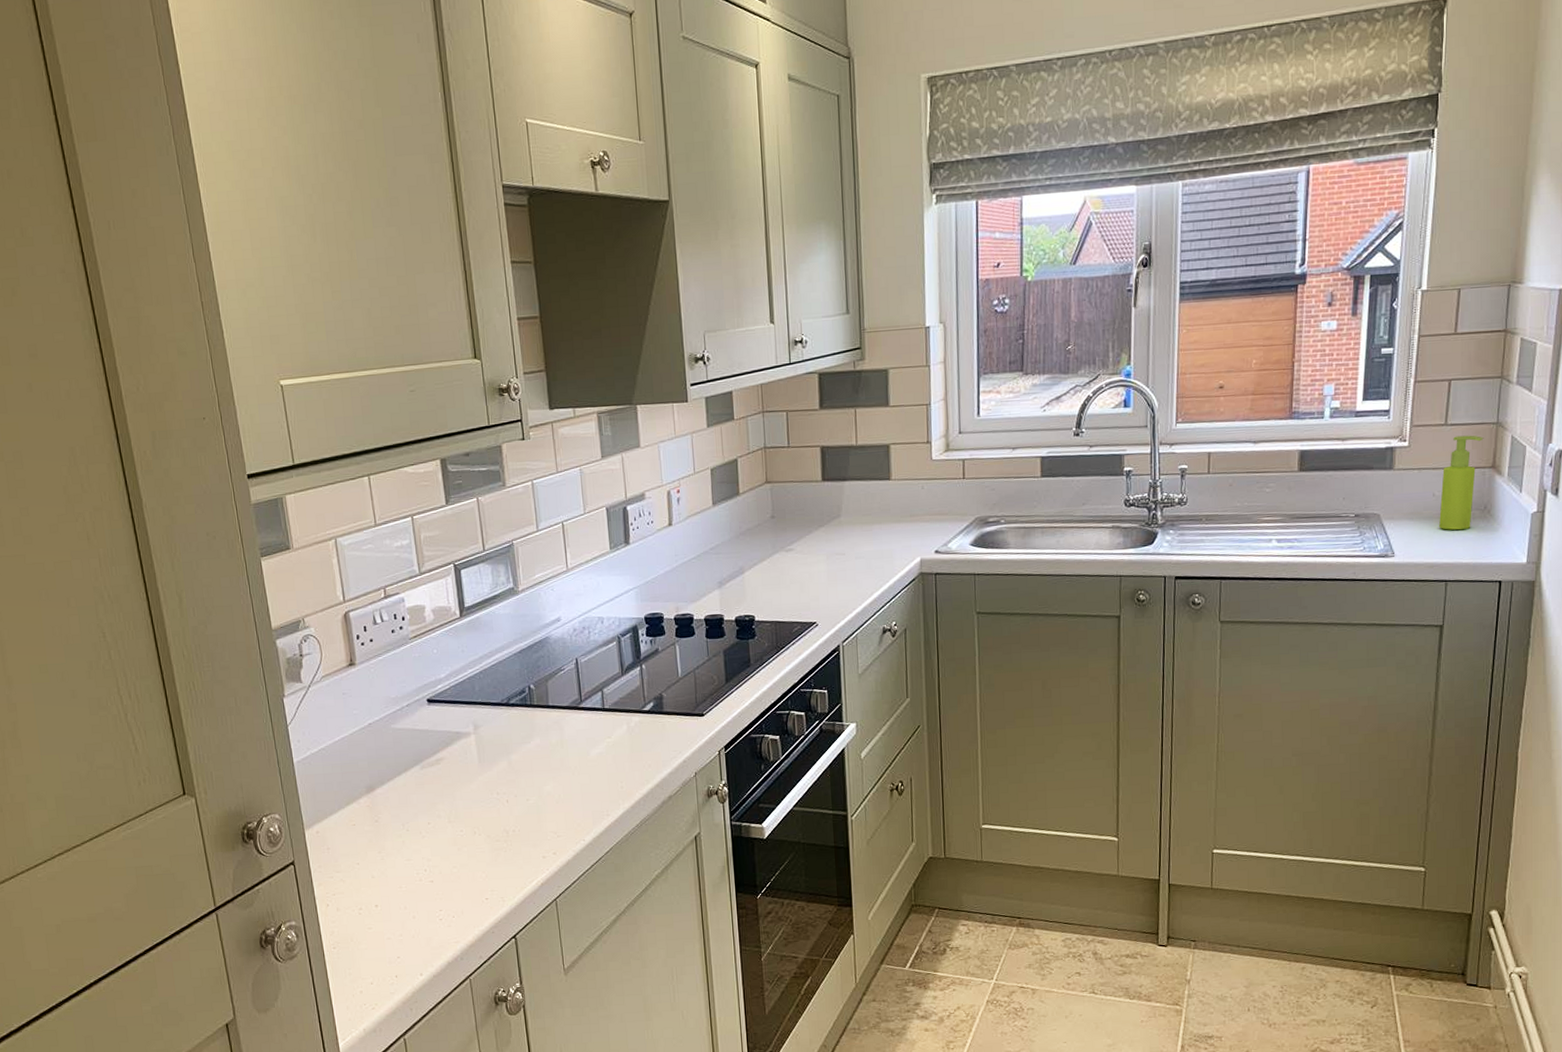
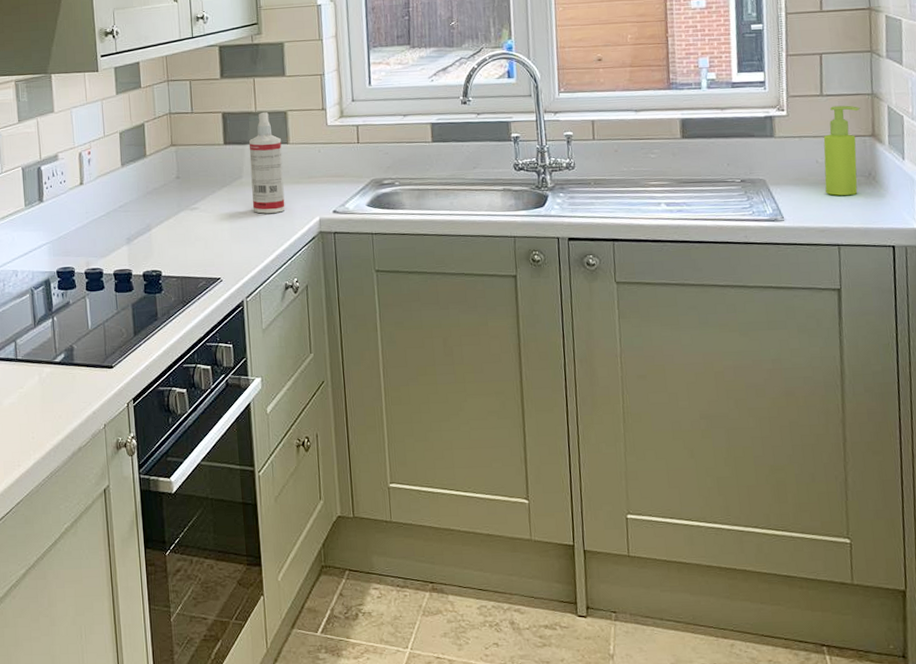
spray bottle: none [848,445,885,555] -> present [249,111,286,214]

